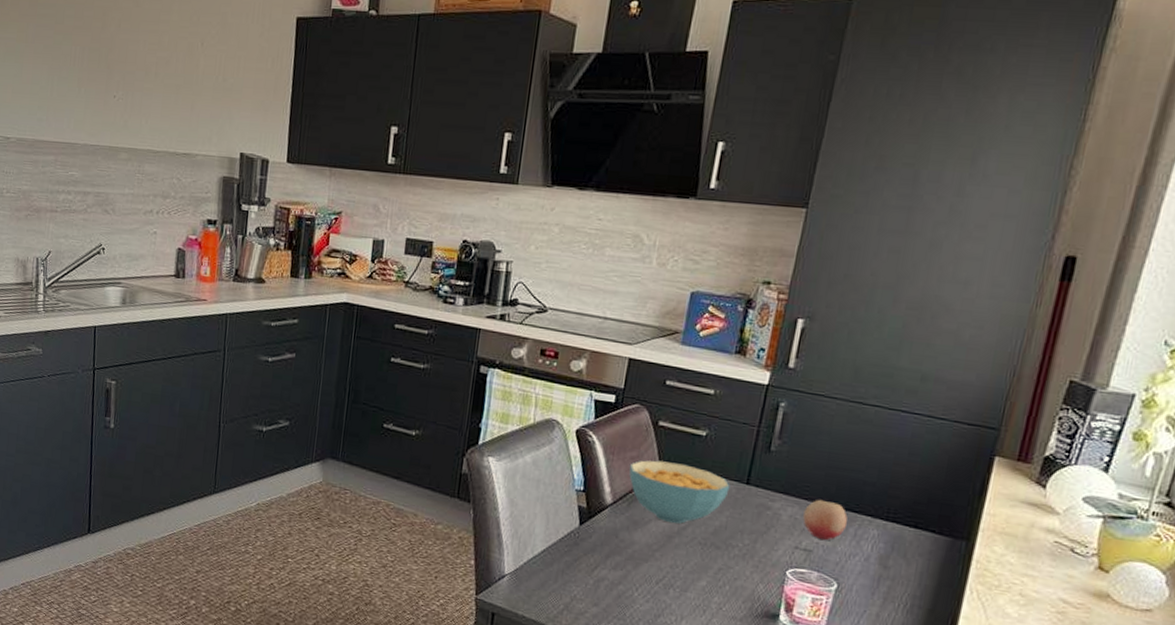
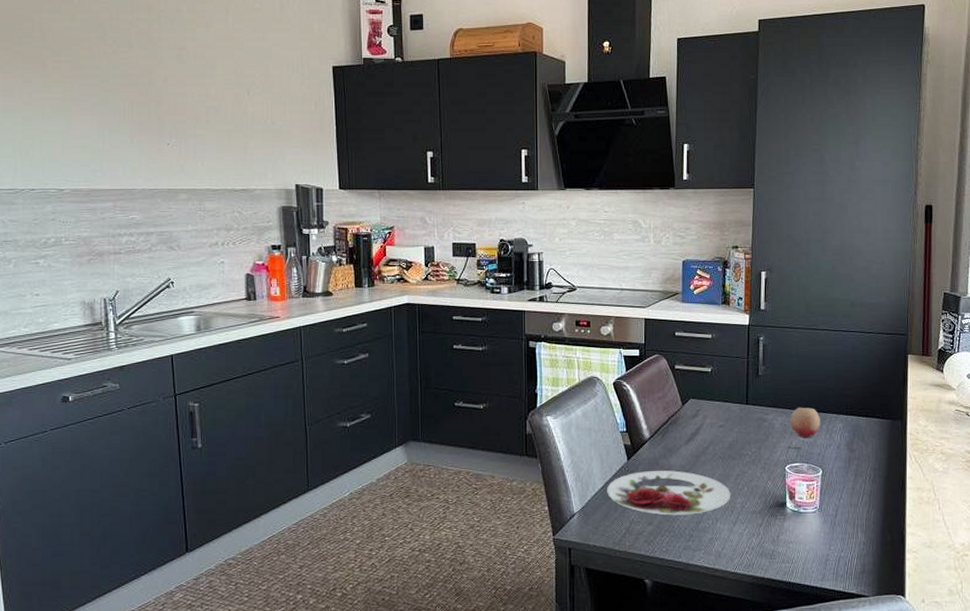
plate: none [548,541,707,606] -> present [607,470,731,515]
cereal bowl: present [629,460,730,524] -> none [658,396,735,445]

